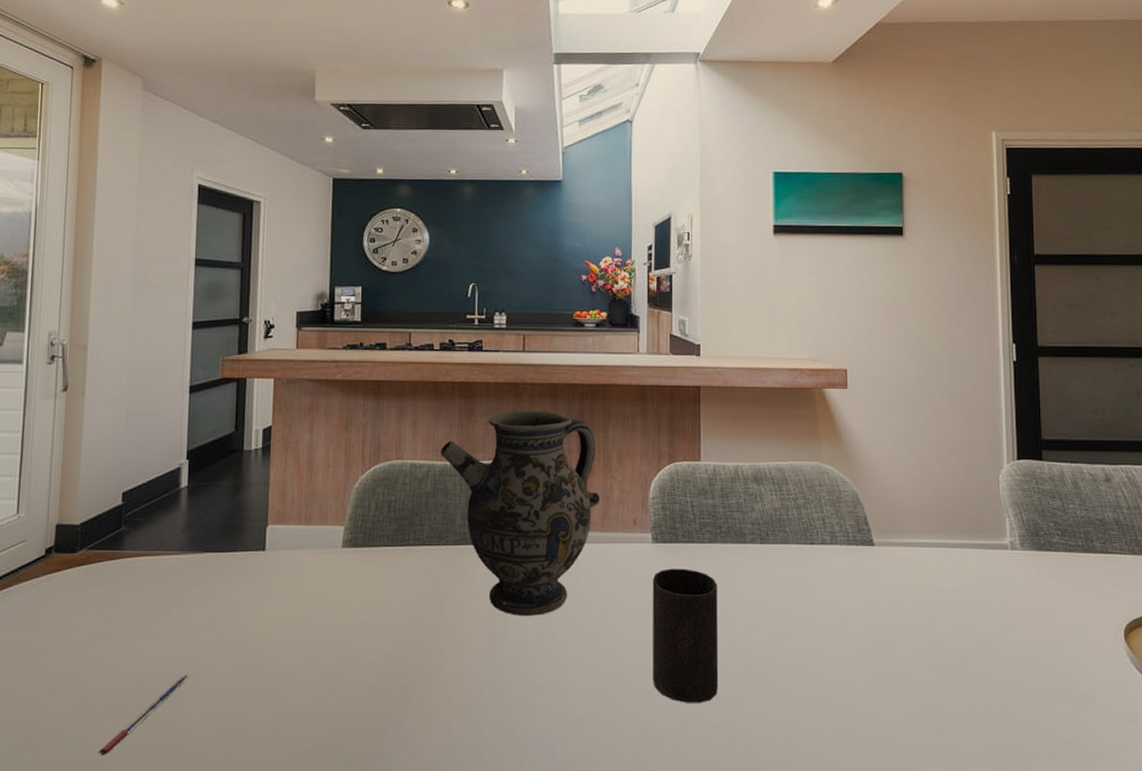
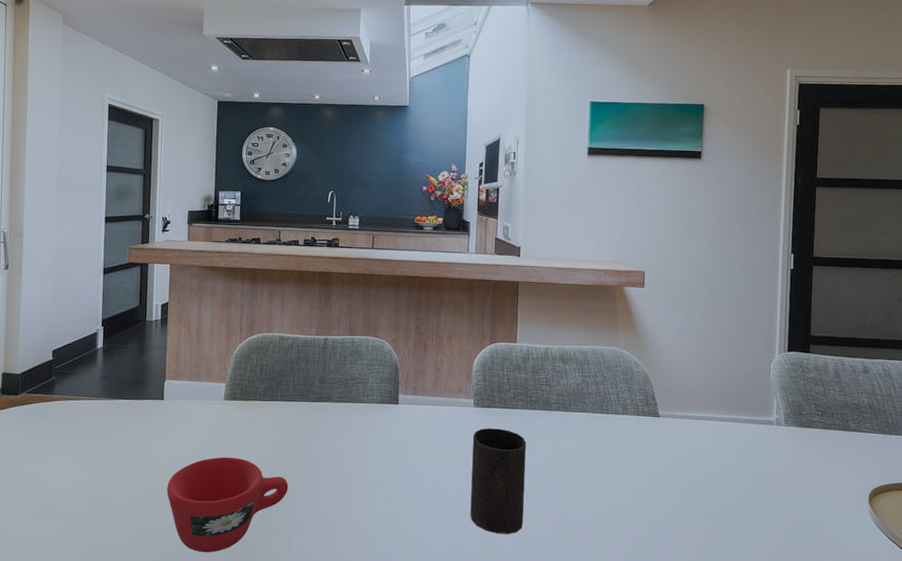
pen: present [98,675,190,757] -> none [38,492,106,549]
cup: none [269,621,425,748] -> present [167,457,288,553]
ewer: present [440,410,600,616] -> none [303,296,432,460]

